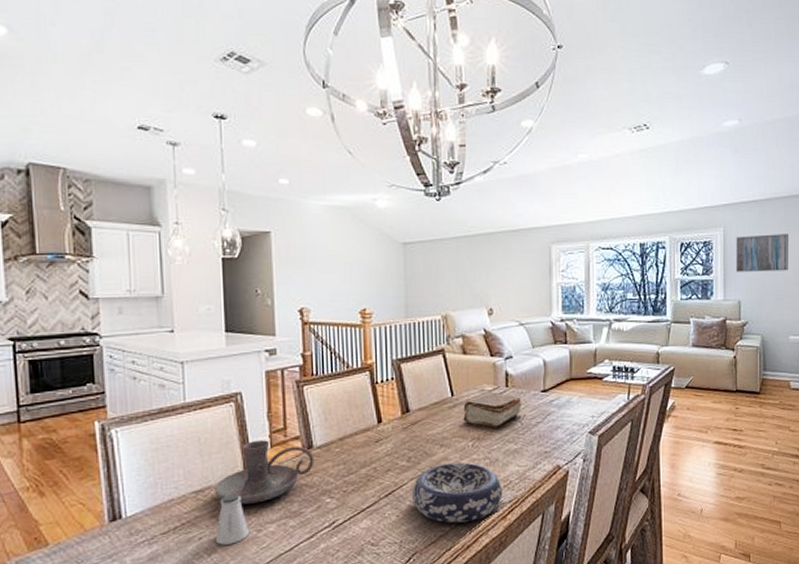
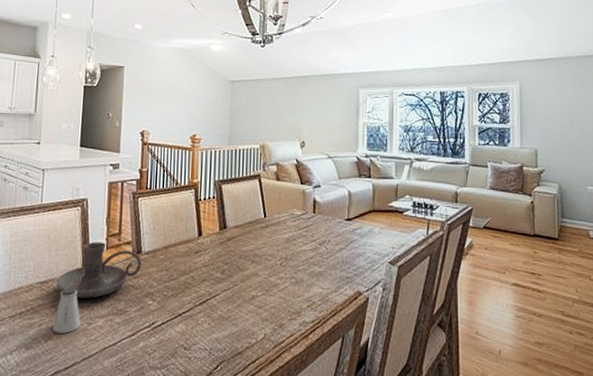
decorative bowl: present [411,462,503,524] -> none [223,278,306,338]
book: present [463,392,522,428] -> none [273,216,327,250]
wall art: present [736,234,789,272] -> none [532,89,585,125]

